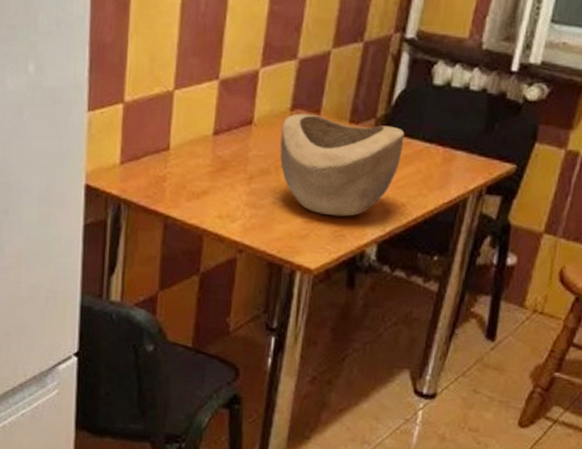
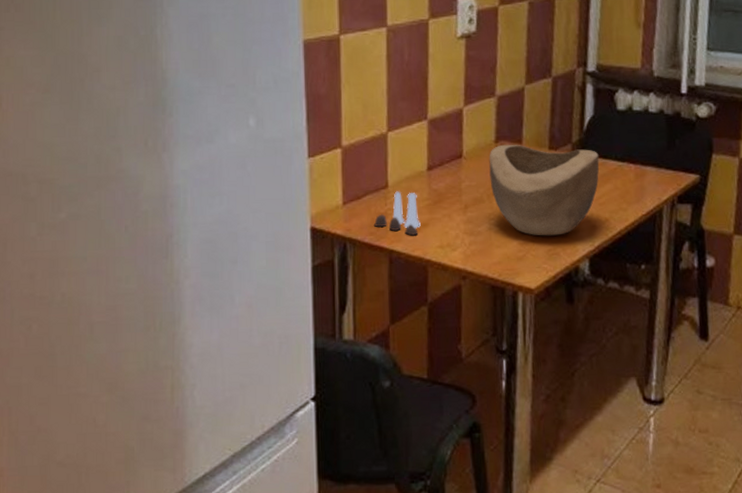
salt and pepper shaker set: none [150,154,200,203] -> present [373,191,421,236]

